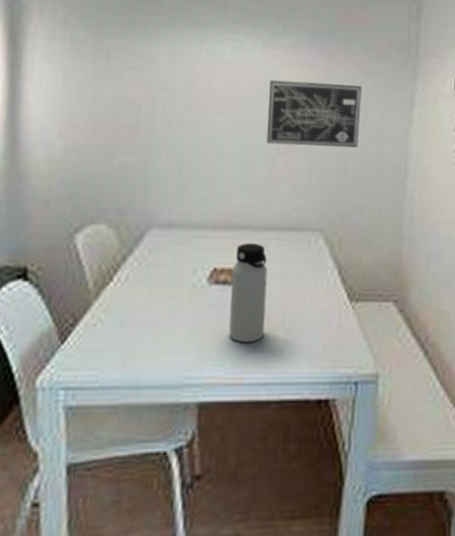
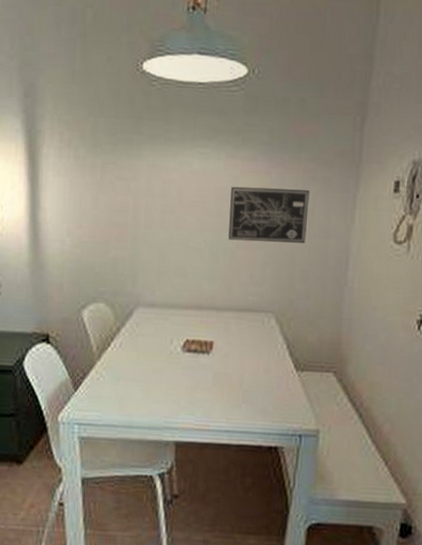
water bottle: present [229,243,268,343] -> none [198,321,229,399]

